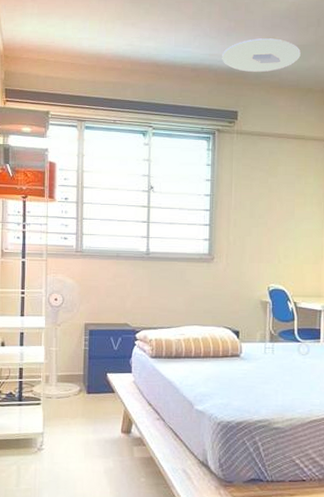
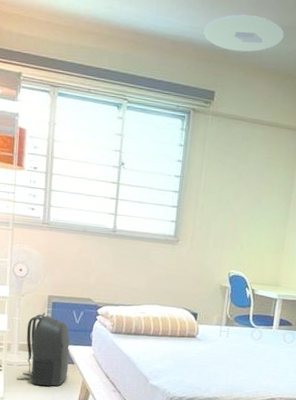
backpack: none [56,341,110,418] -> present [16,312,70,387]

